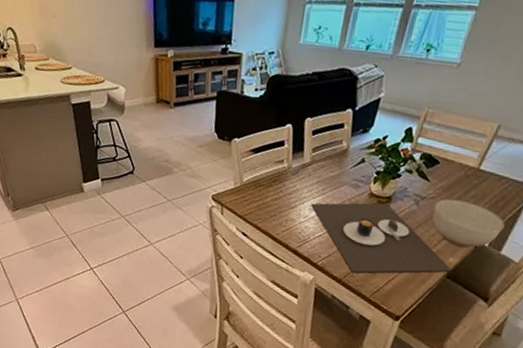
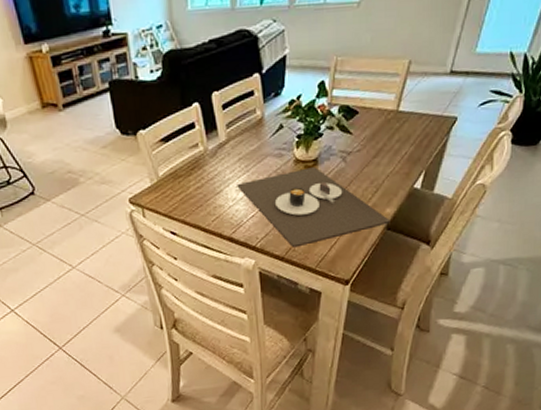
bowl: present [431,198,505,248] -> none [360,146,432,196]

